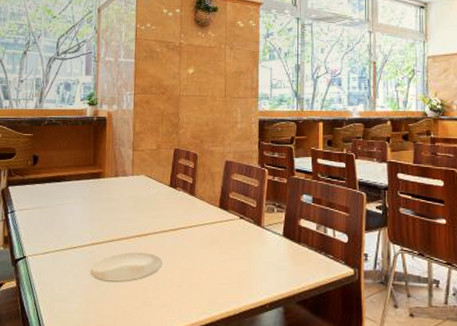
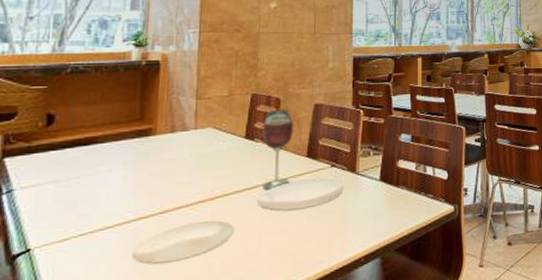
plate: none [180,227,251,254] -> present [257,178,344,212]
wineglass: none [183,164,209,233] -> present [262,110,294,190]

